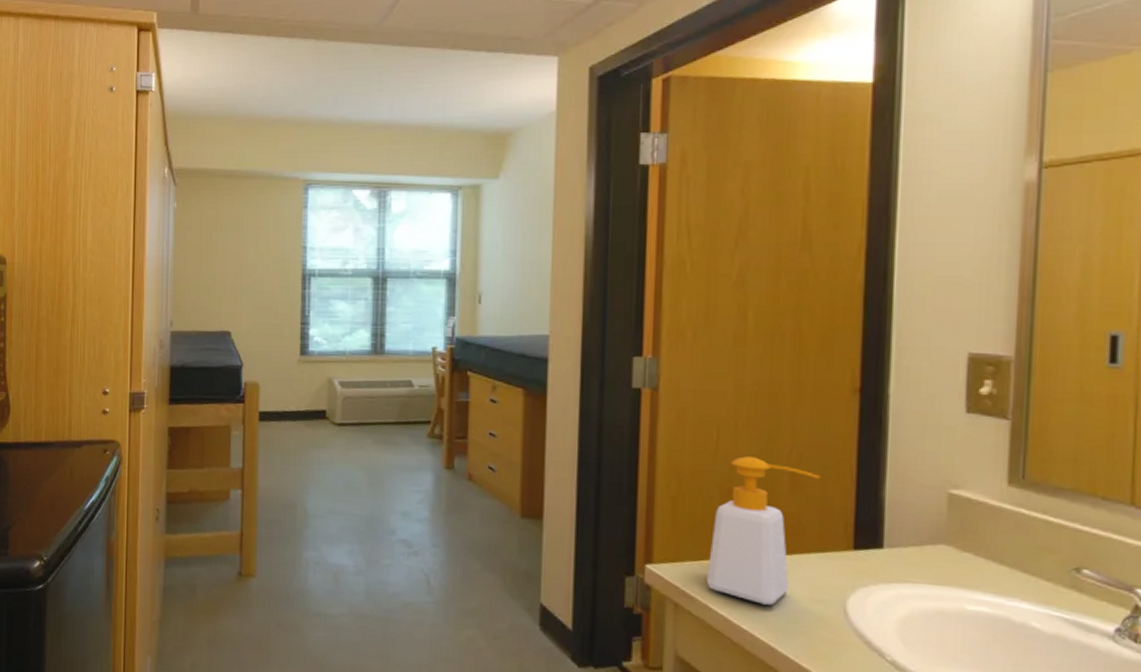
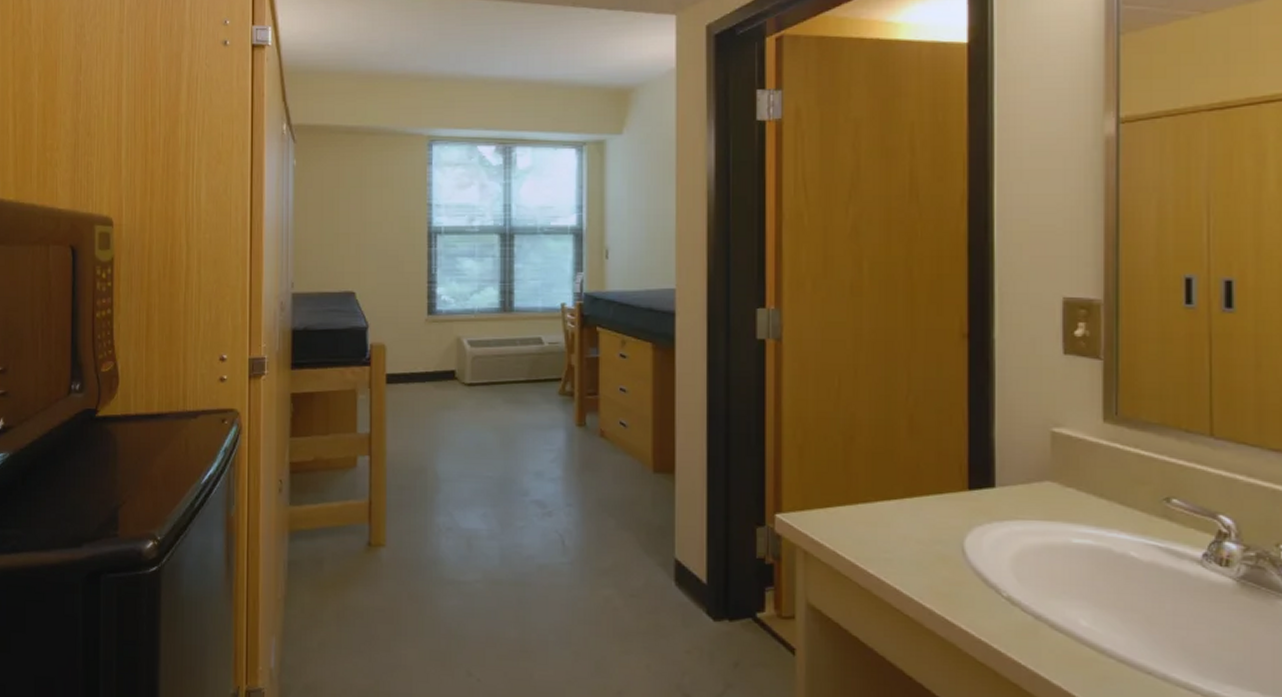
soap bottle: present [706,456,821,605] -> none [833,403,936,548]

